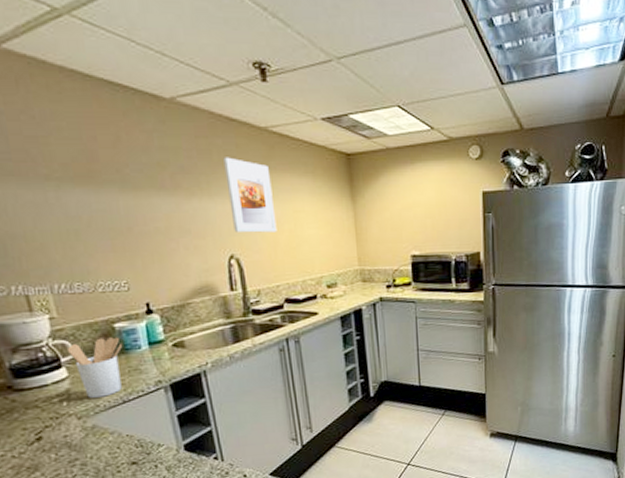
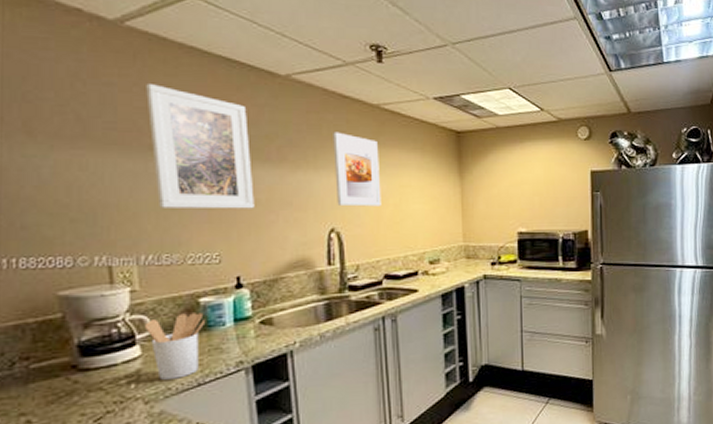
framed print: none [33,111,155,239] -> present [146,84,255,209]

